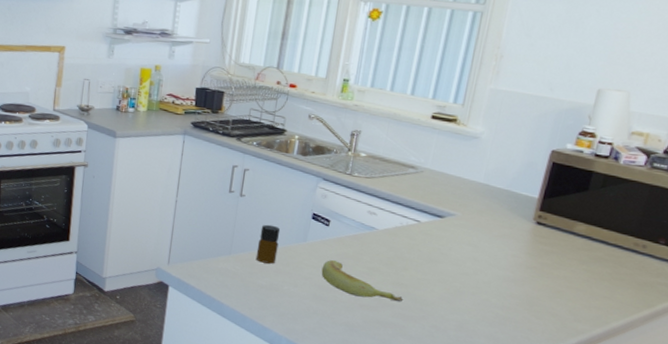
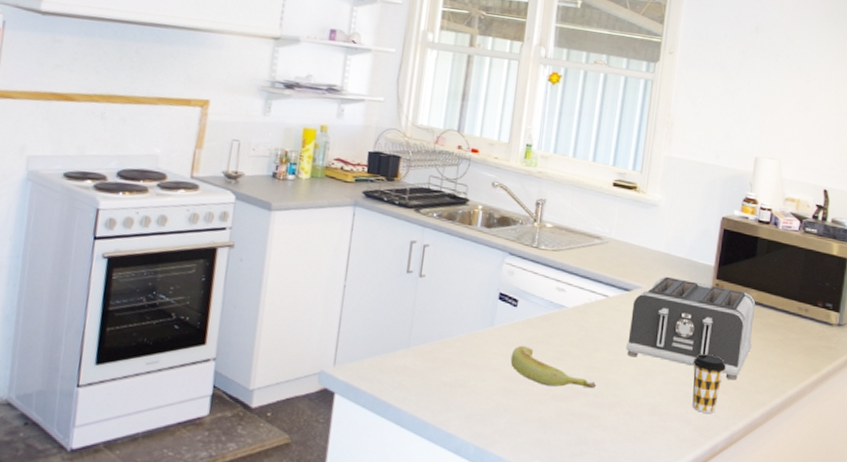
bottle: present [255,224,281,264] -> none [438,308,465,356]
toaster: none [435,206,584,308] -> present [626,276,756,381]
coffee cup: none [502,279,543,335] -> present [692,353,726,413]

